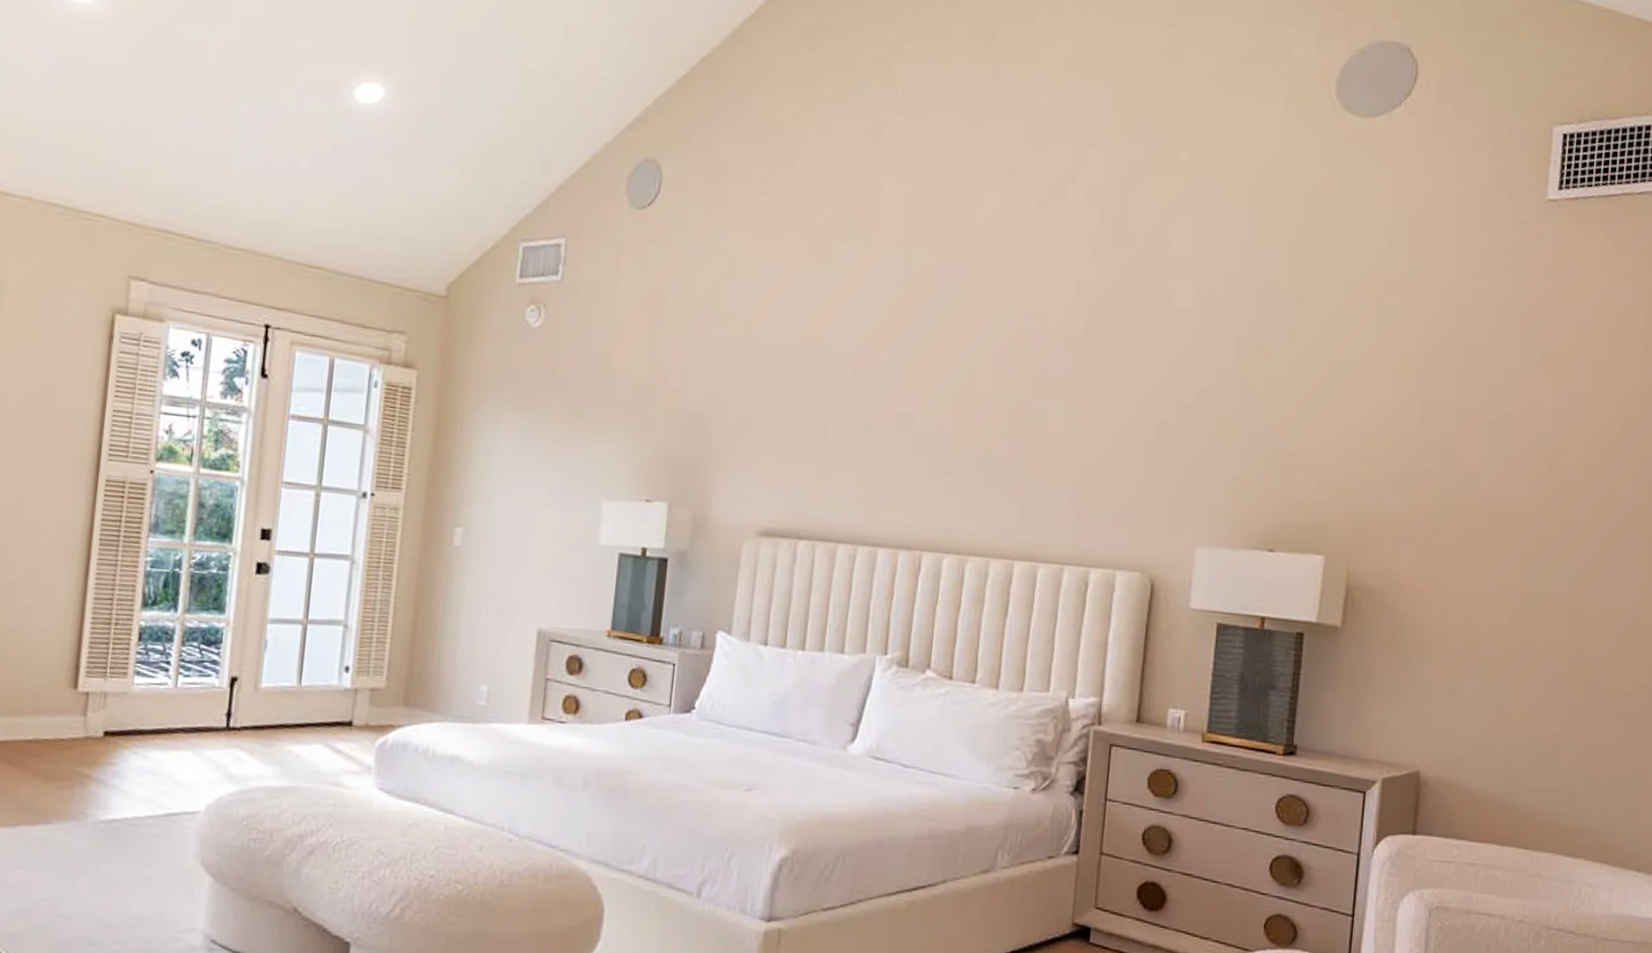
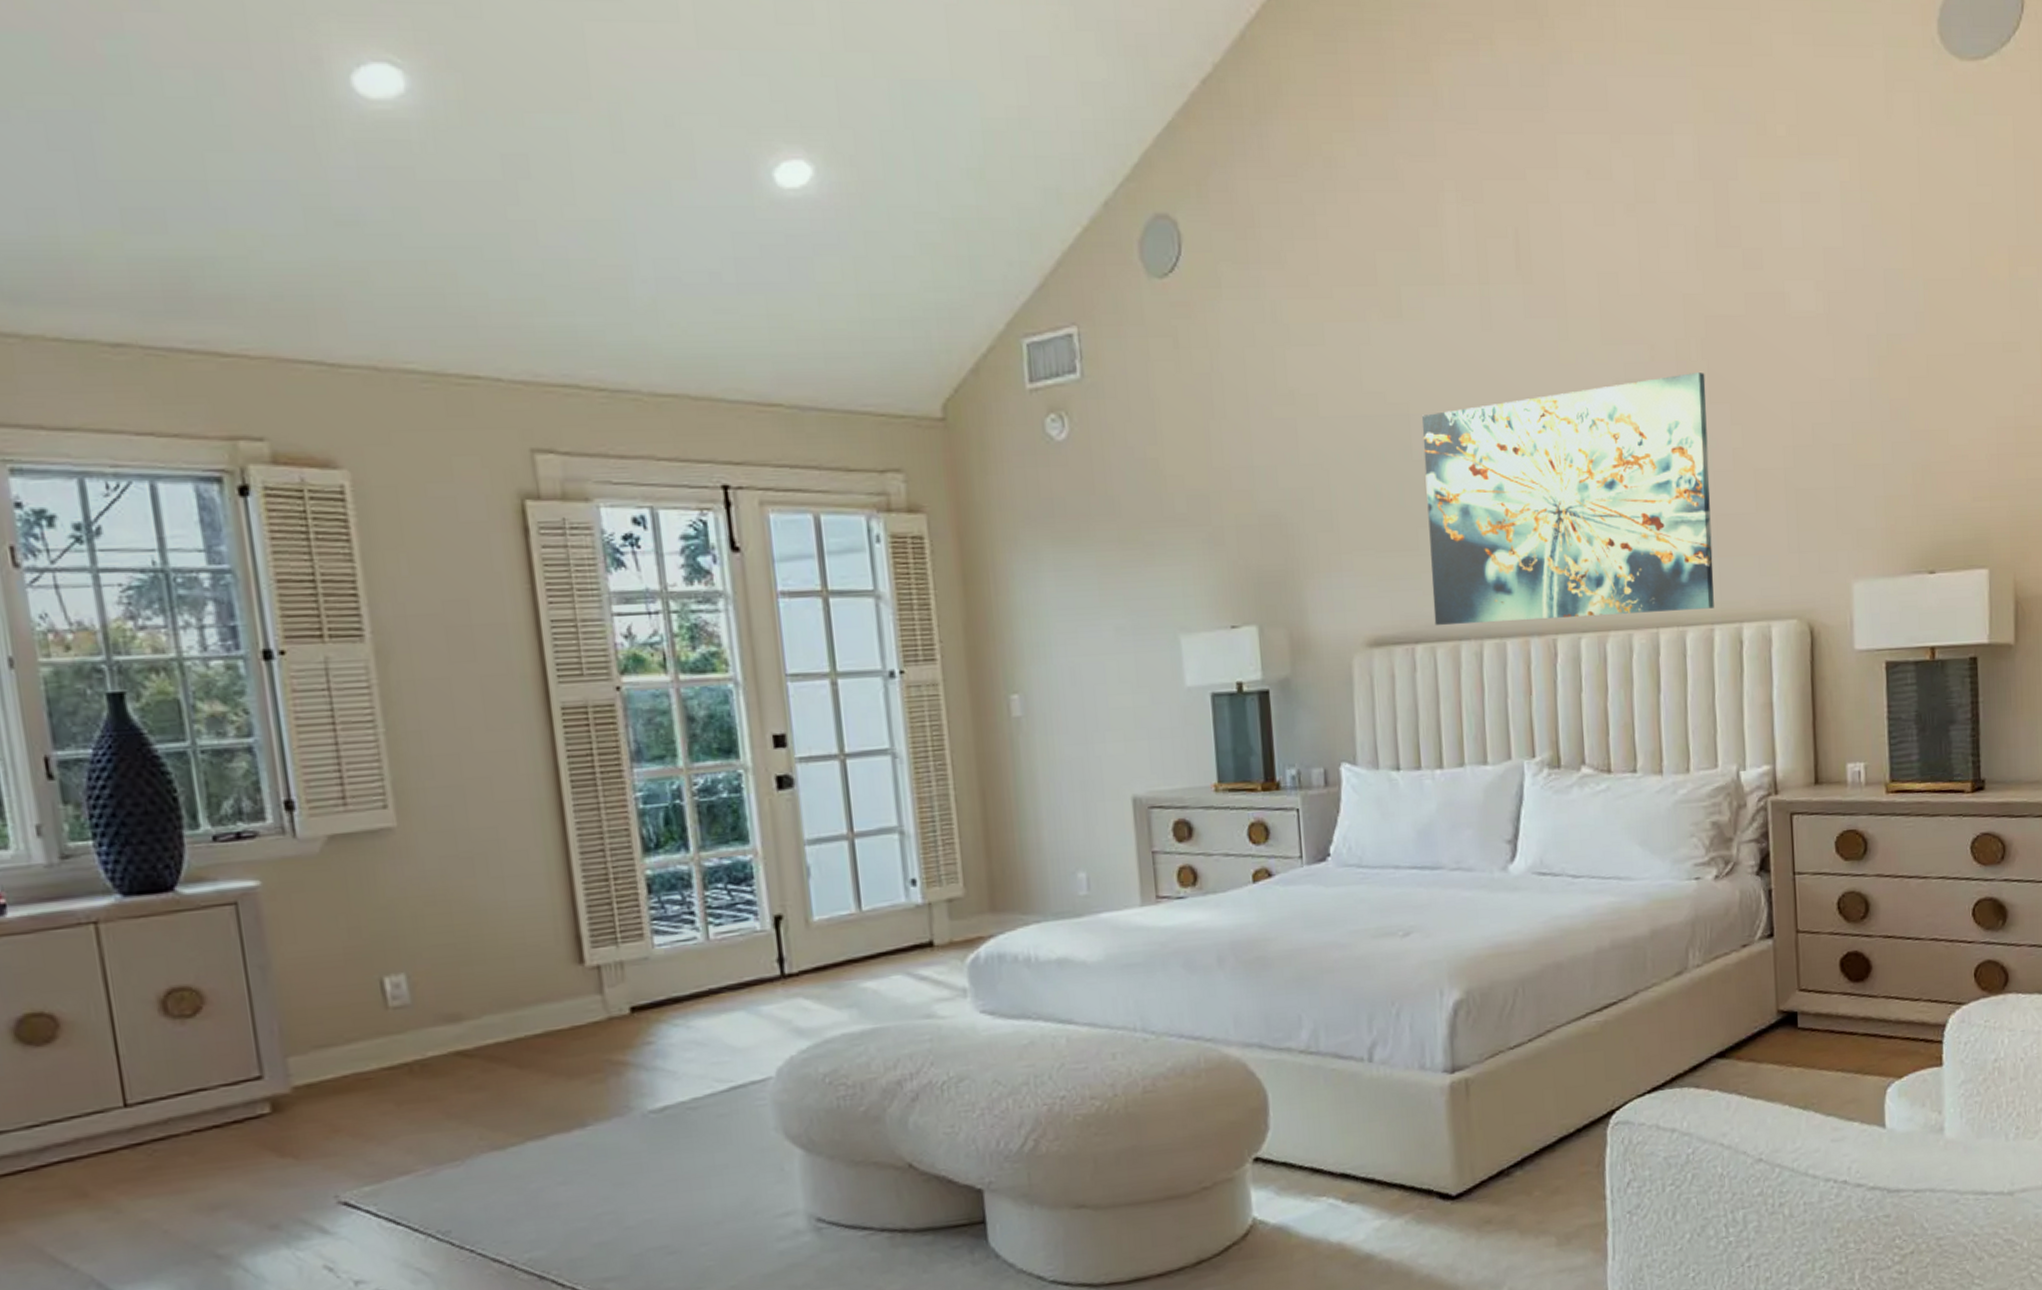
wall art: none [818,346,1088,551] -> present [1422,373,1714,625]

